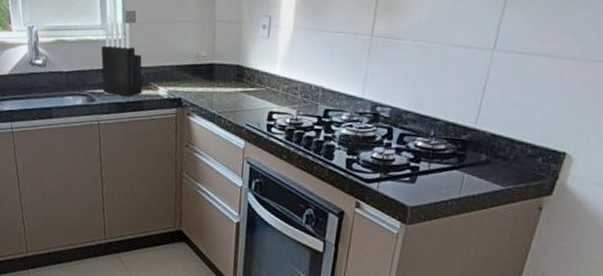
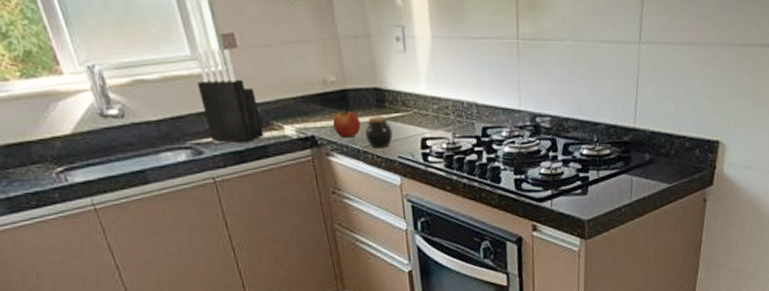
apple: none [197,80,220,104] -> present [332,110,361,138]
jar: none [222,88,245,116] -> present [365,116,393,149]

